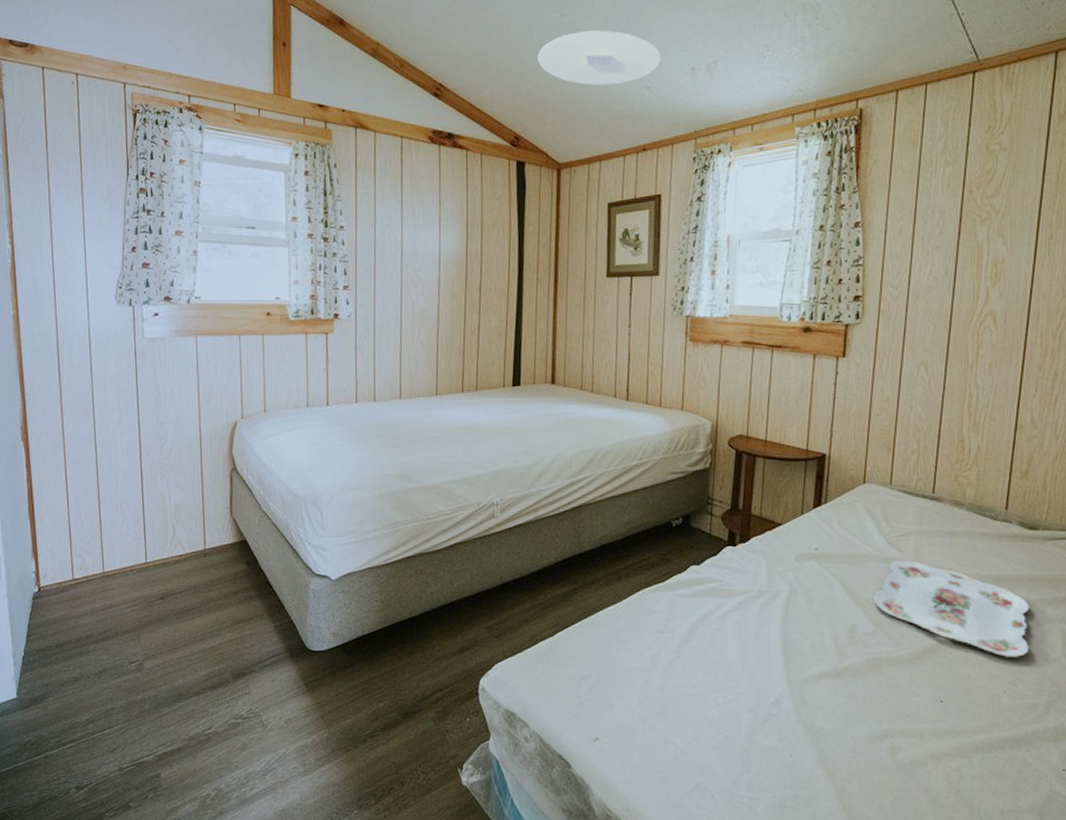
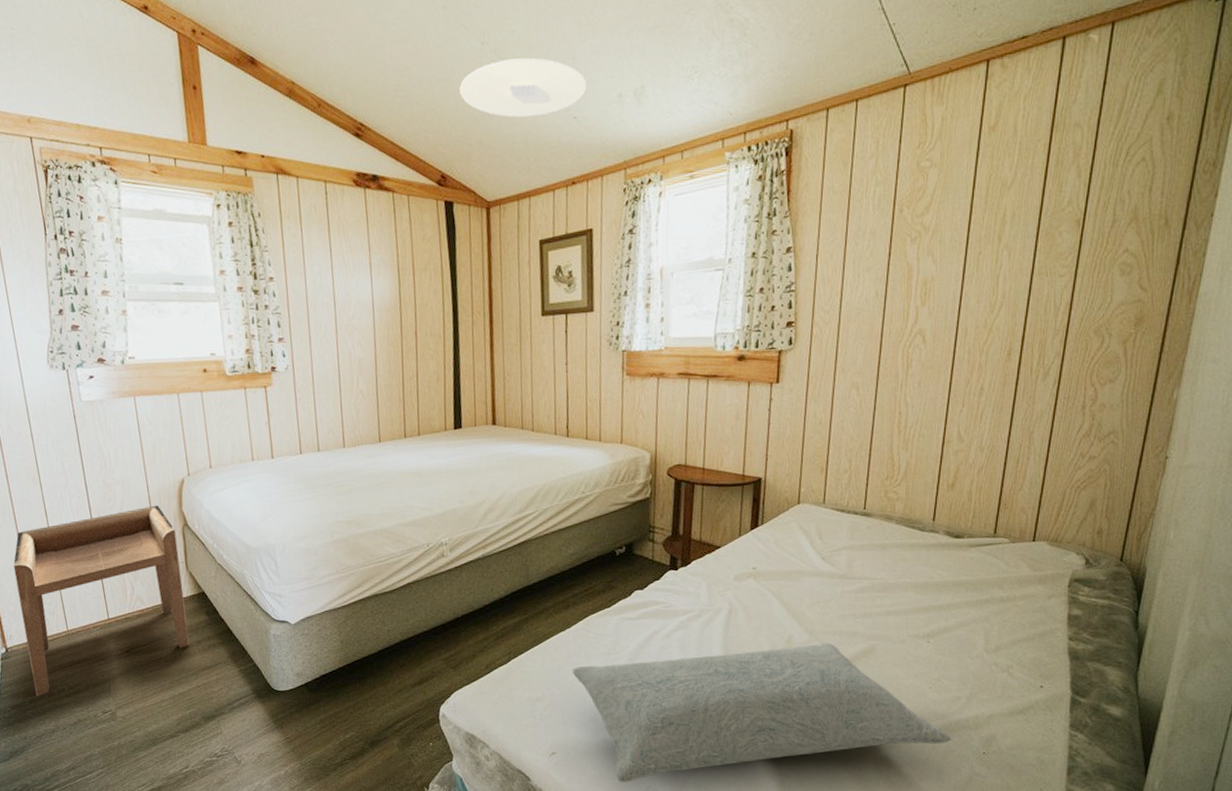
side table: none [57,446,226,641] -> present [13,505,190,696]
pillow: none [622,634,1027,777] -> present [573,642,951,783]
serving tray: present [873,560,1029,657] -> none [808,573,954,657]

